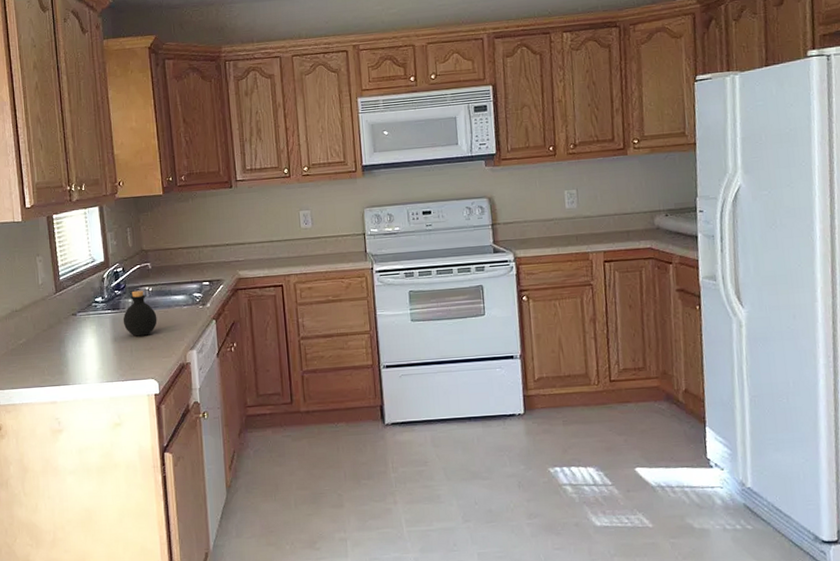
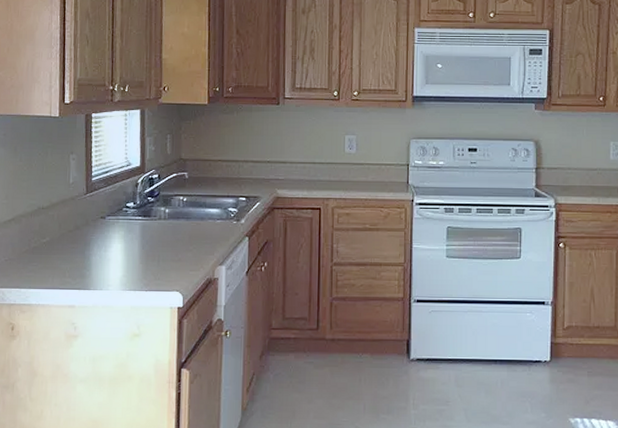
bottle: present [123,290,158,337] -> none [153,199,189,246]

